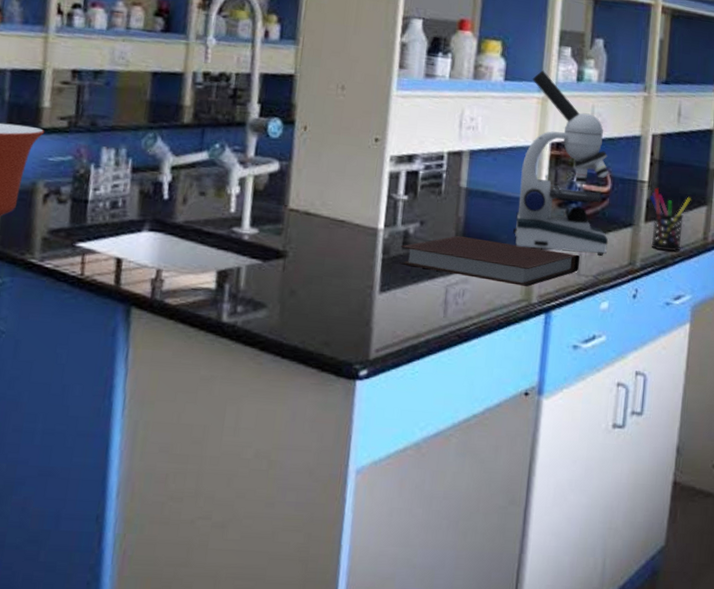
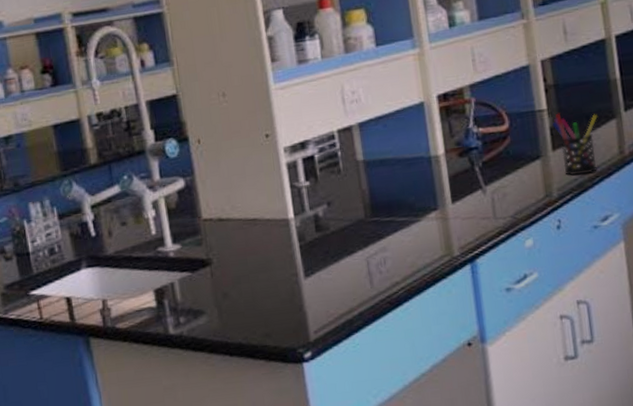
notebook: present [399,235,580,287] -> none [313,199,494,248]
microscope: present [512,70,609,256] -> none [403,25,520,205]

